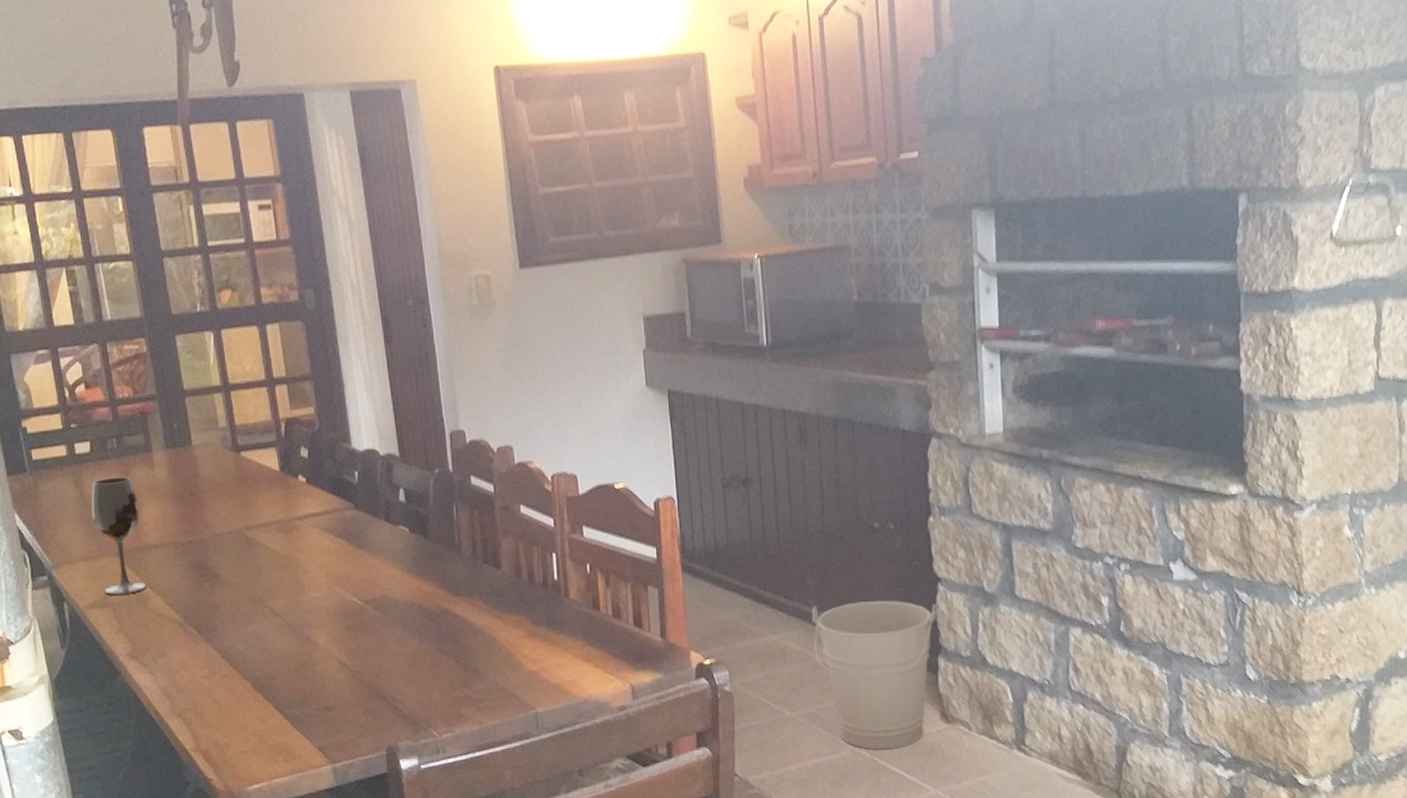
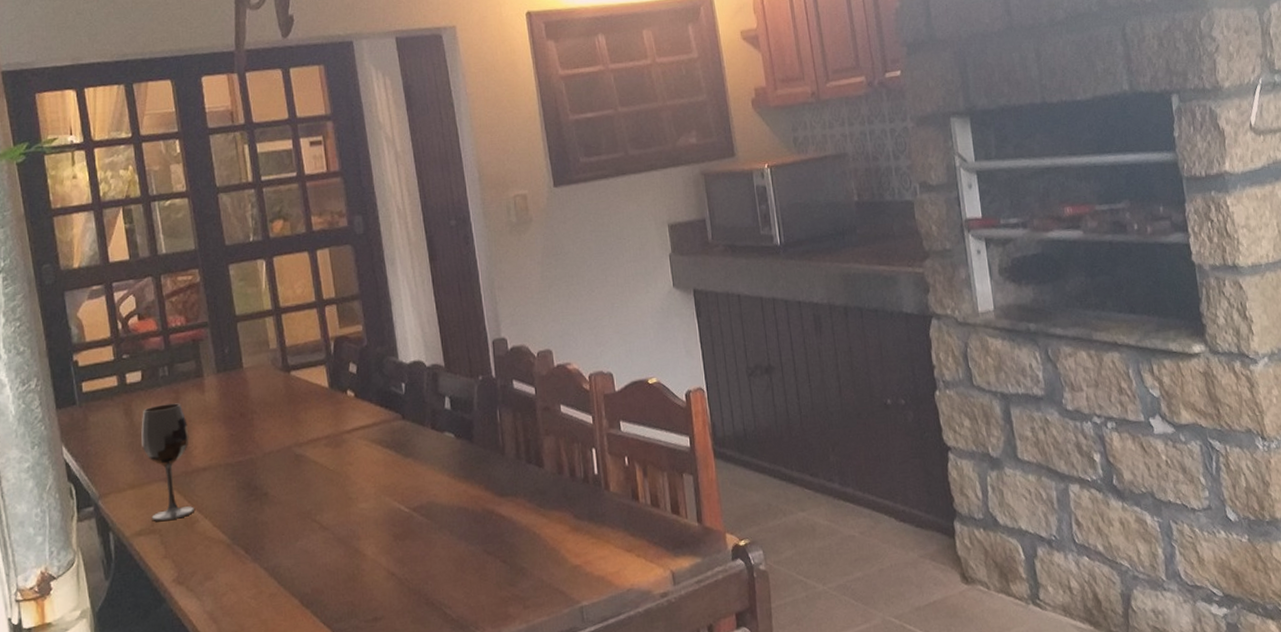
bucket: present [811,600,938,750] -> none [836,471,950,616]

